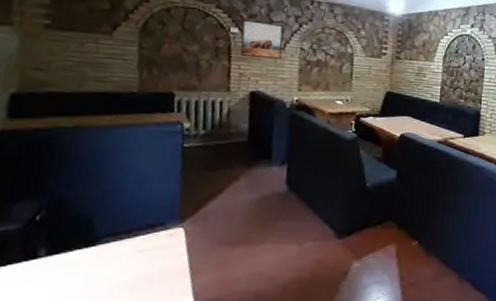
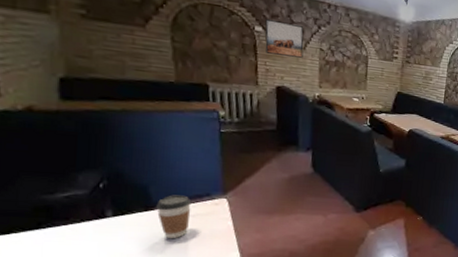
coffee cup: none [98,225,142,283] -> present [156,195,192,239]

